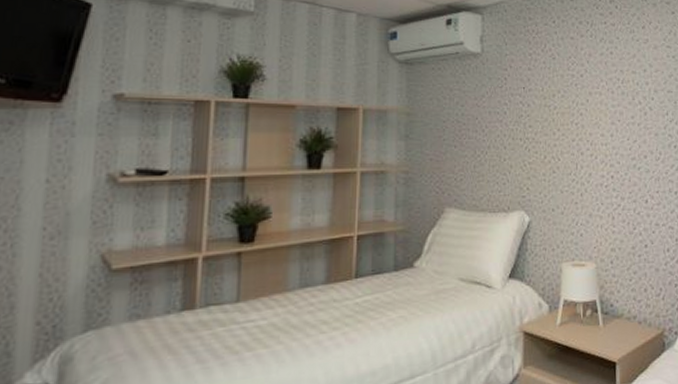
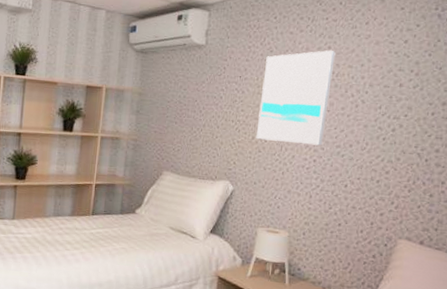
wall art: none [548,55,618,160] -> present [256,50,336,146]

